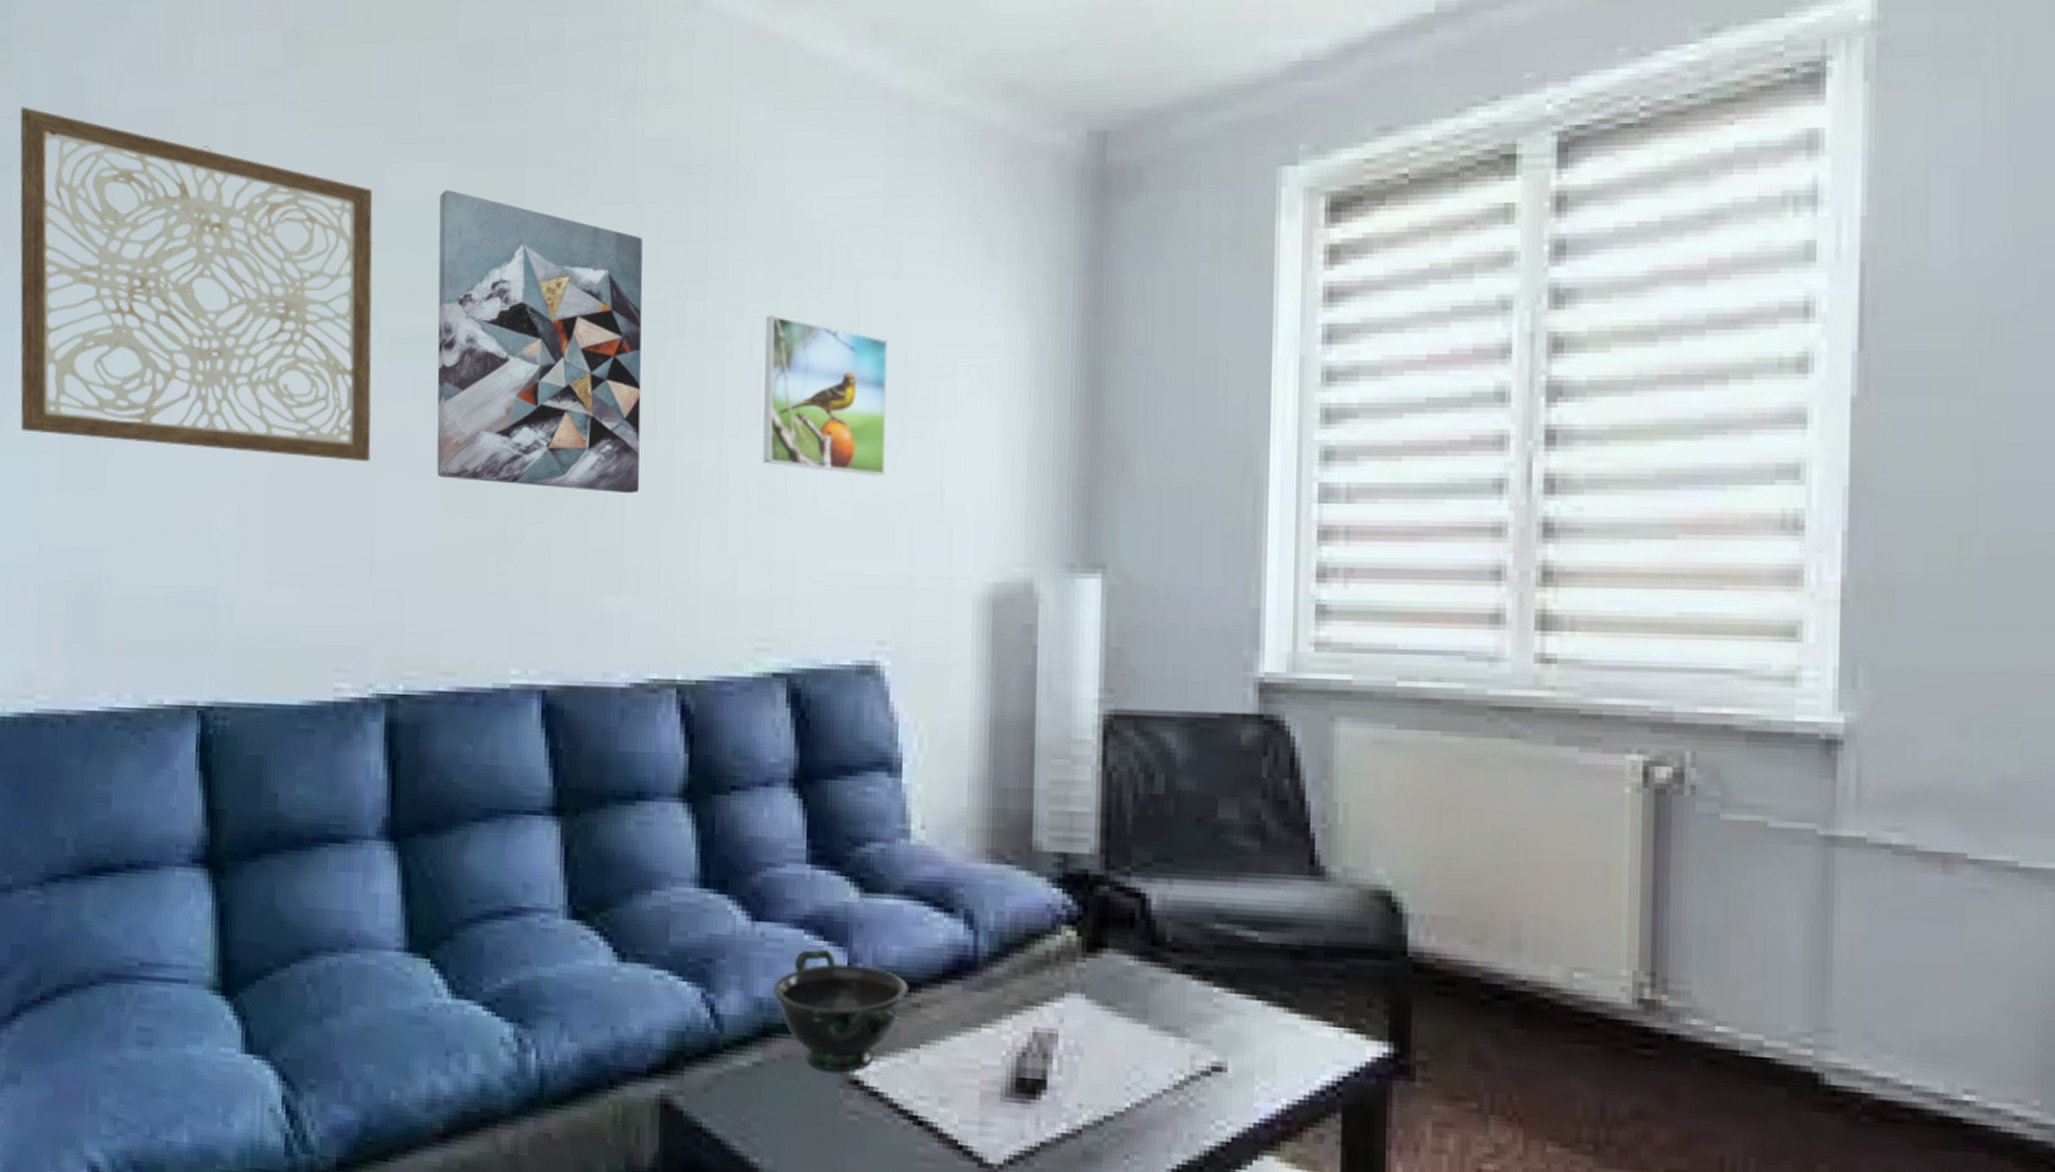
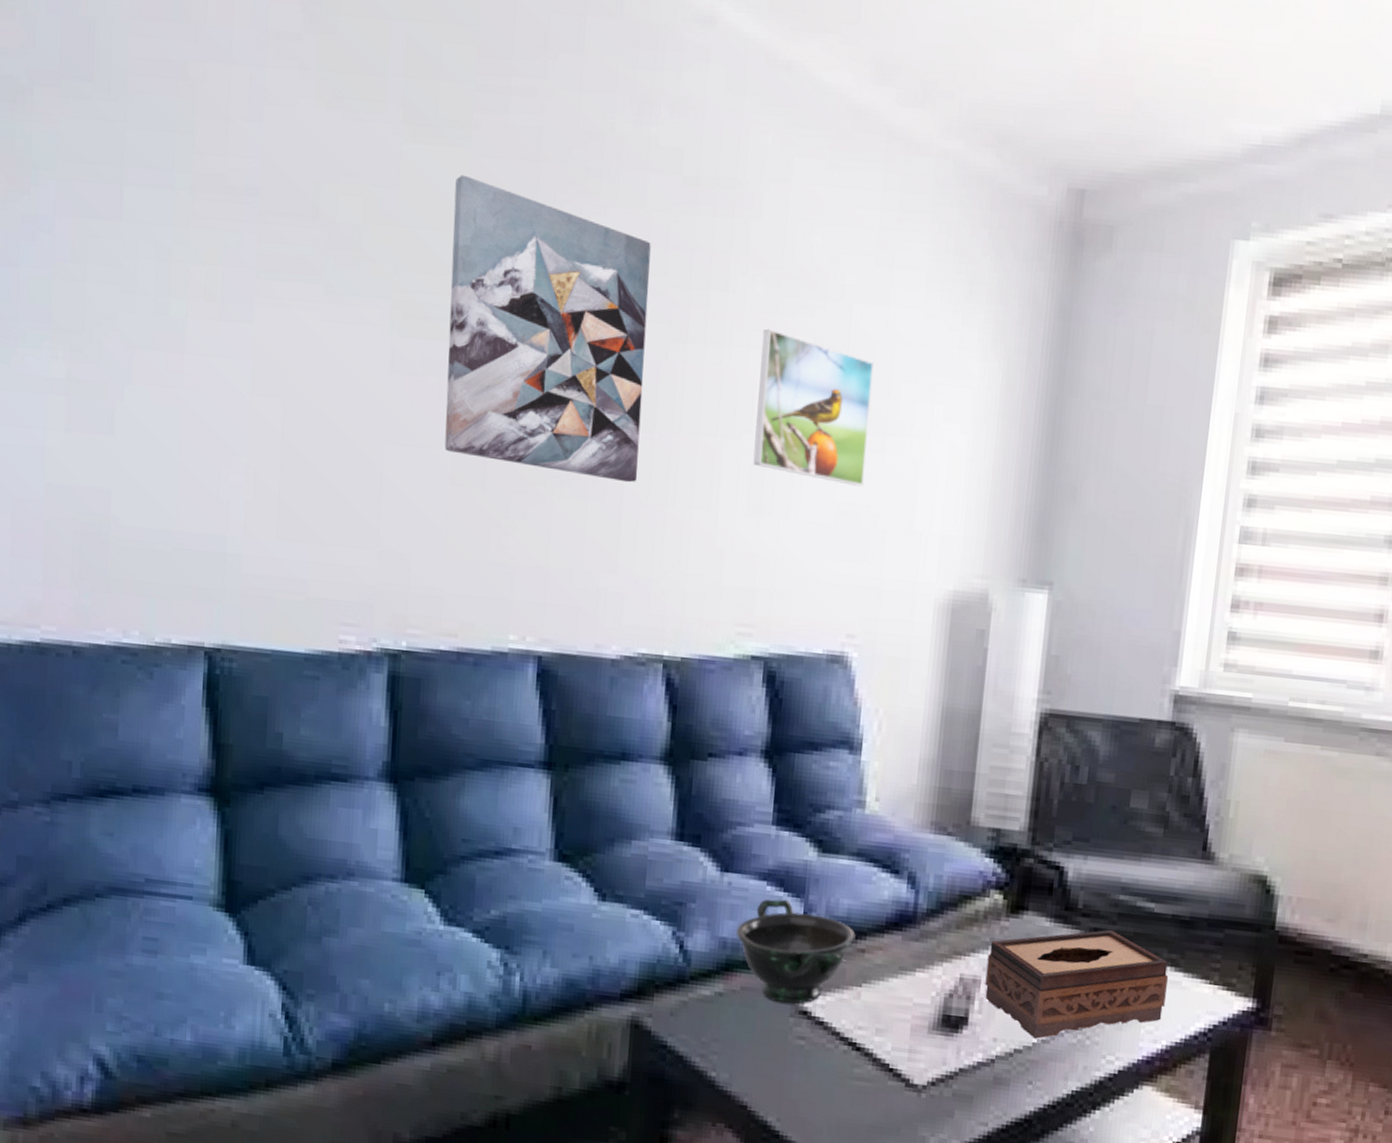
wall art: present [19,106,373,462] -> none [24,40,389,431]
tissue box: none [1063,966,1282,1103] -> present [985,929,1168,1039]

